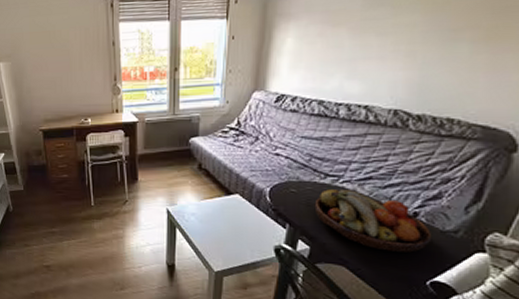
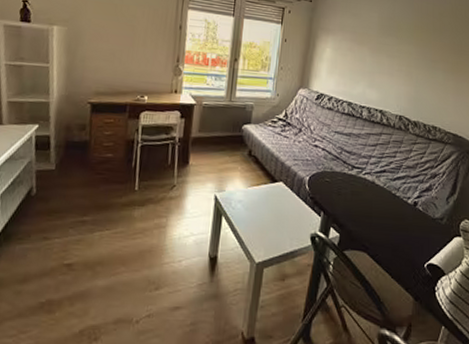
fruit bowl: present [314,189,432,253] -> none [343,180,427,238]

